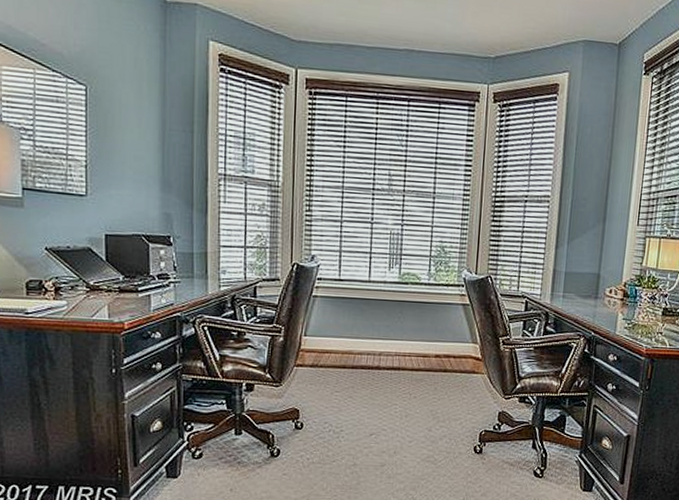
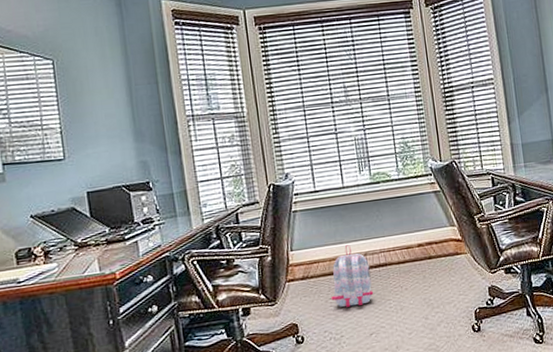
backpack: none [337,341,382,405] -> present [331,245,374,308]

